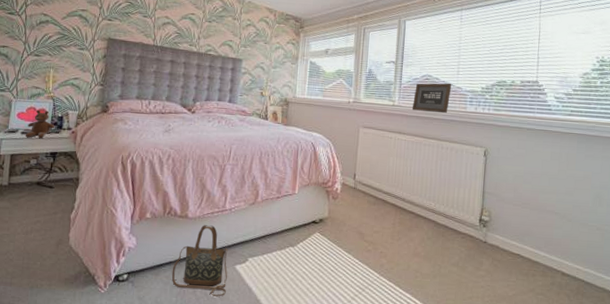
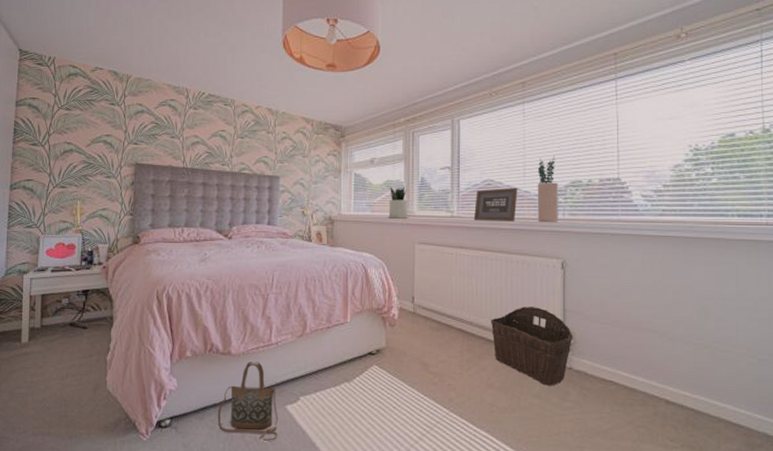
teddy bear: present [25,110,55,139] -> none [55,246,85,276]
planter: none [337,75,356,106] -> present [387,186,409,220]
wicker basket: none [420,187,490,257] -> present [490,307,573,386]
vase: none [466,57,486,116] -> present [537,155,558,223]

